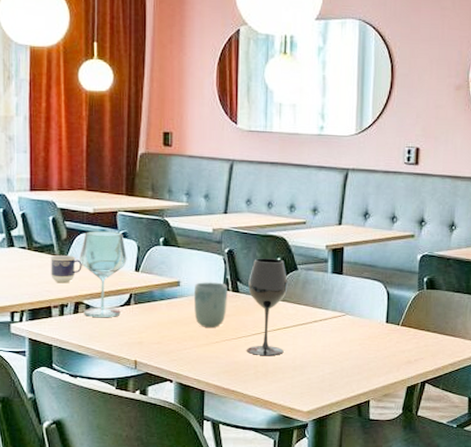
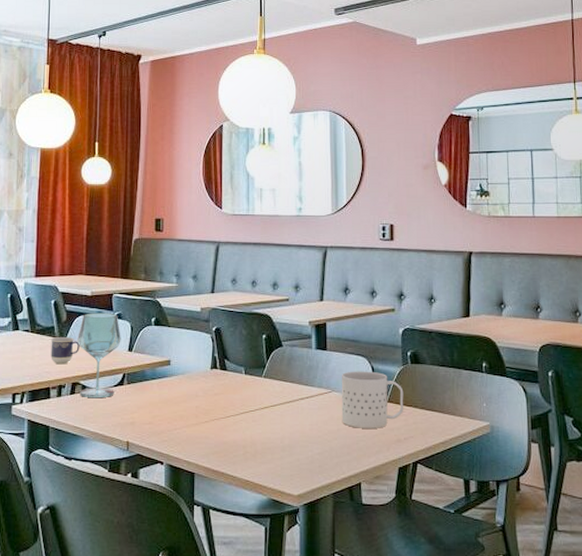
cup: present [194,282,228,327] -> none [184,361,216,406]
wineglass: present [247,258,288,355] -> none [235,336,274,435]
mug: none [354,295,417,350] -> present [341,371,404,428]

